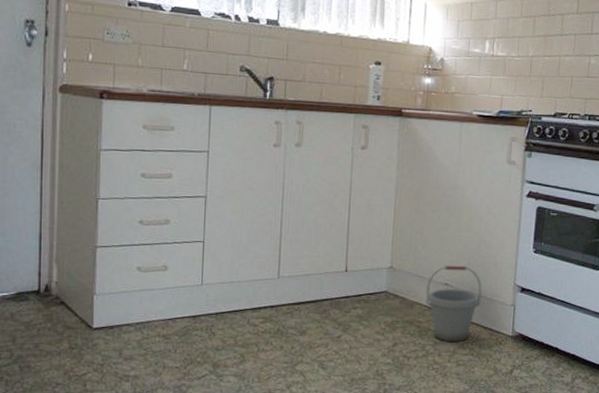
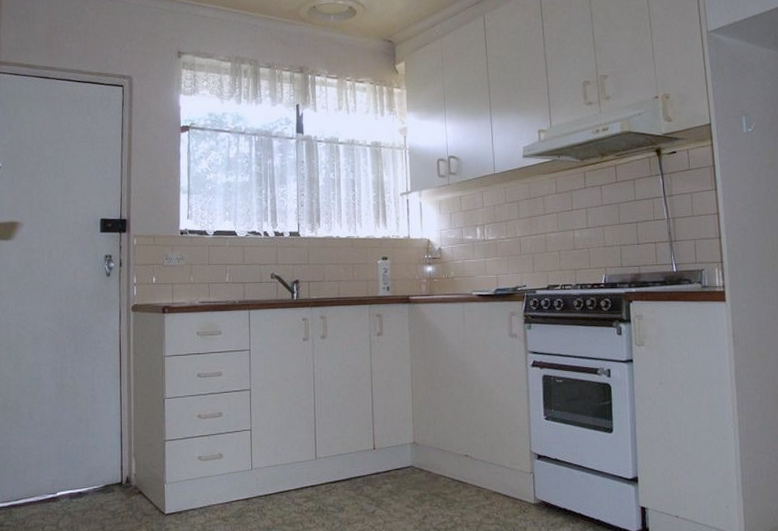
bucket: present [425,265,482,342] -> none [447,437,501,513]

